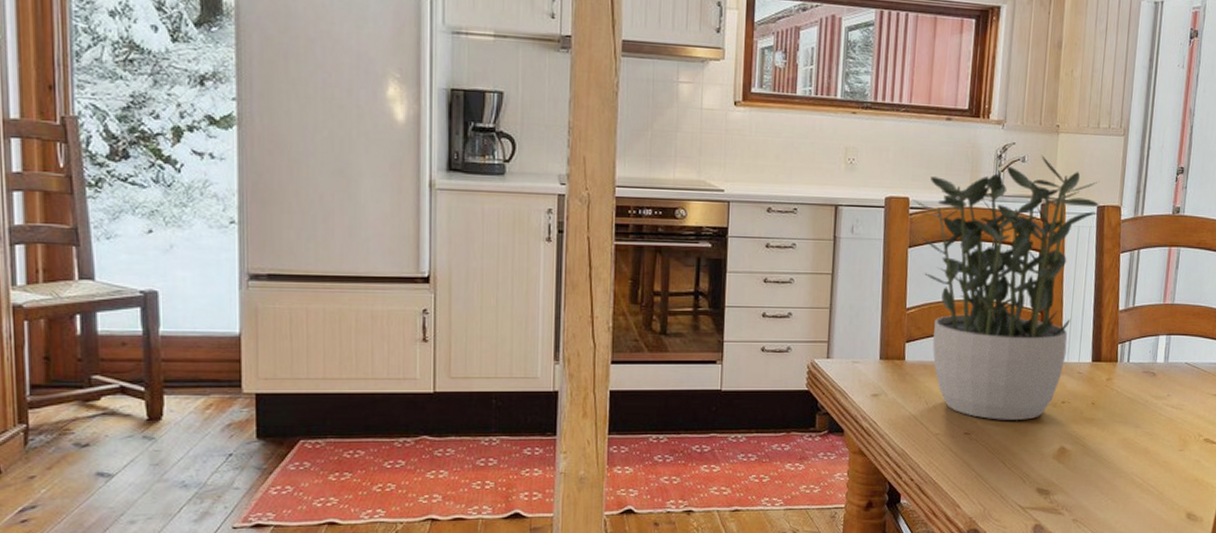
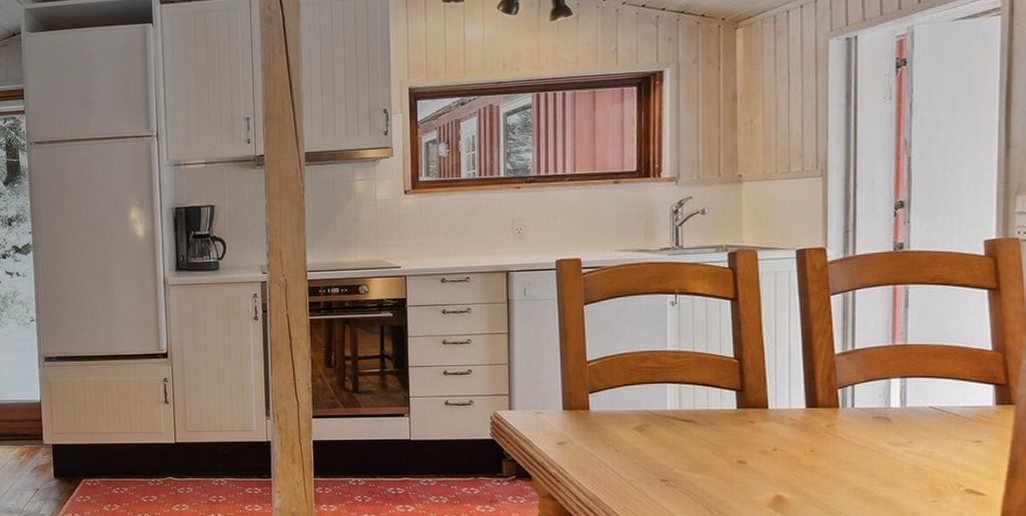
potted plant: present [912,155,1100,420] -> none [584,205,799,467]

